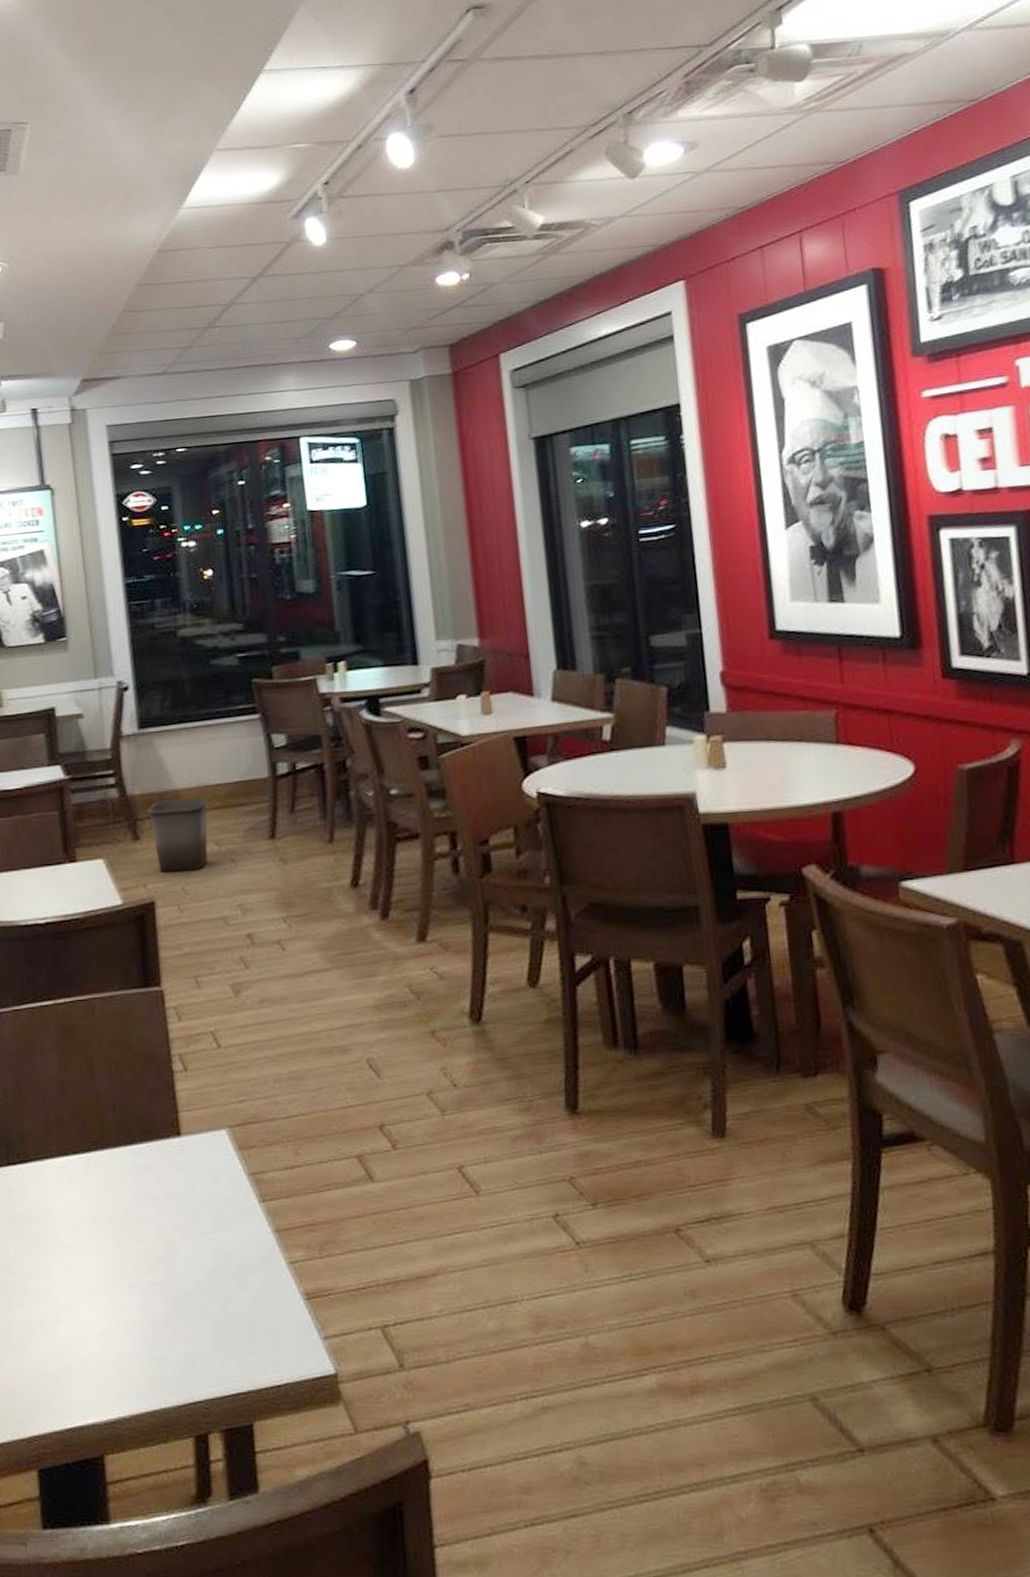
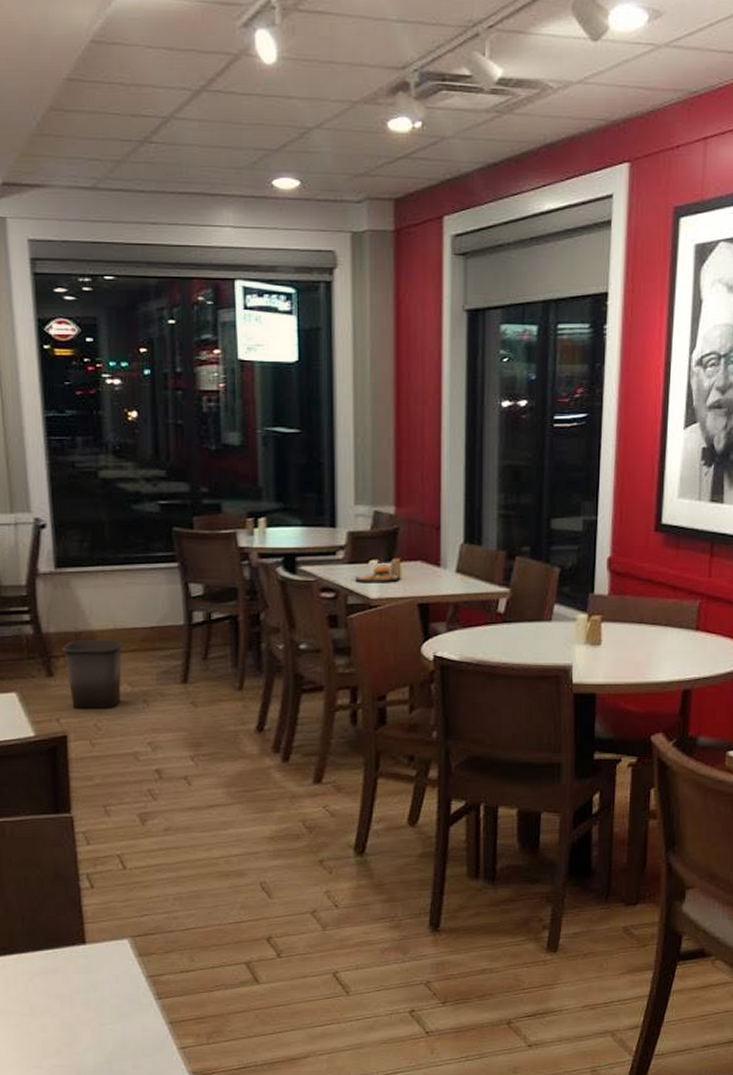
burger: none [443,692,491,721] -> present [355,558,400,583]

